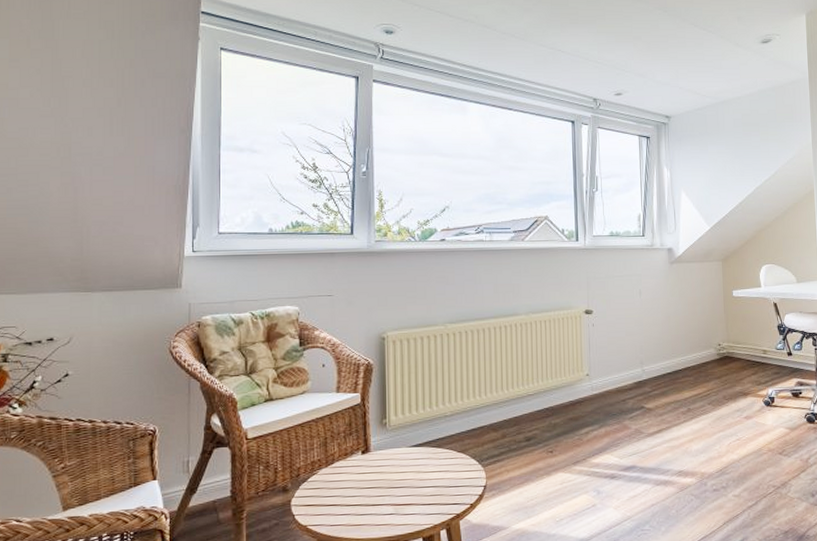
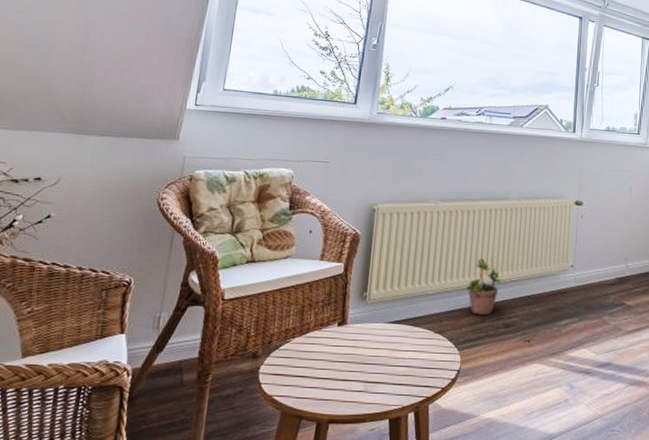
potted plant: none [483,373,521,432] -> present [465,257,504,316]

